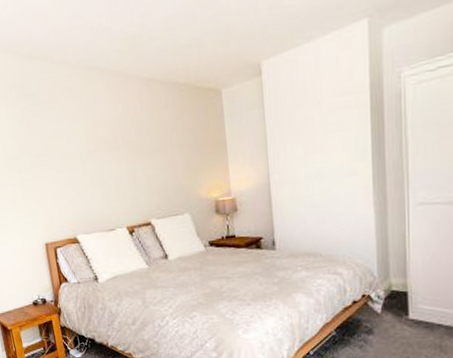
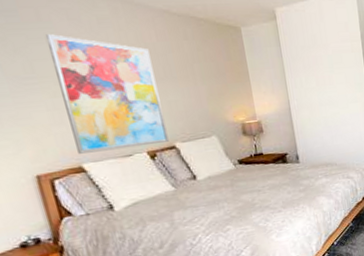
wall art: none [56,113,146,226] -> present [46,34,169,154]

